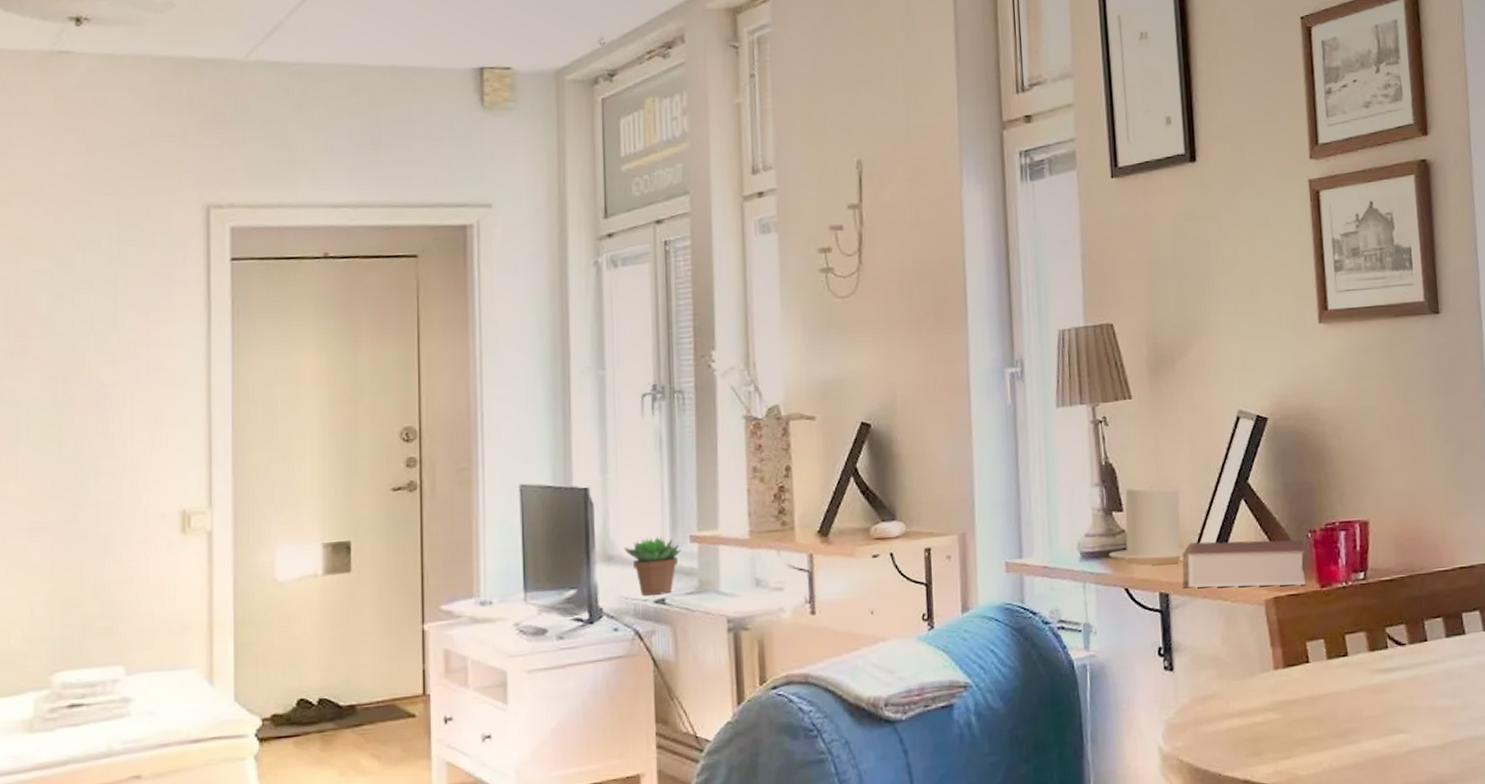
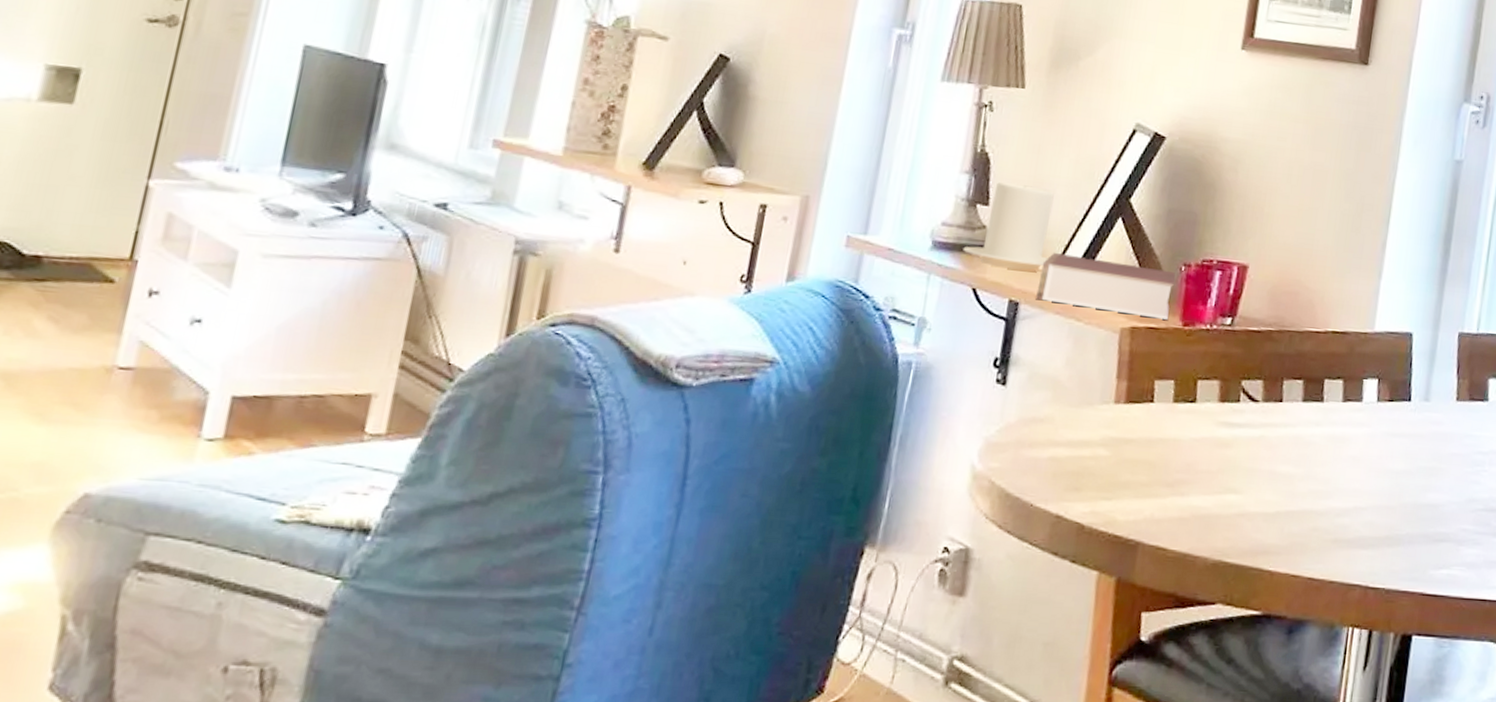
succulent plant: present [624,537,681,596] -> none [412,132,480,199]

